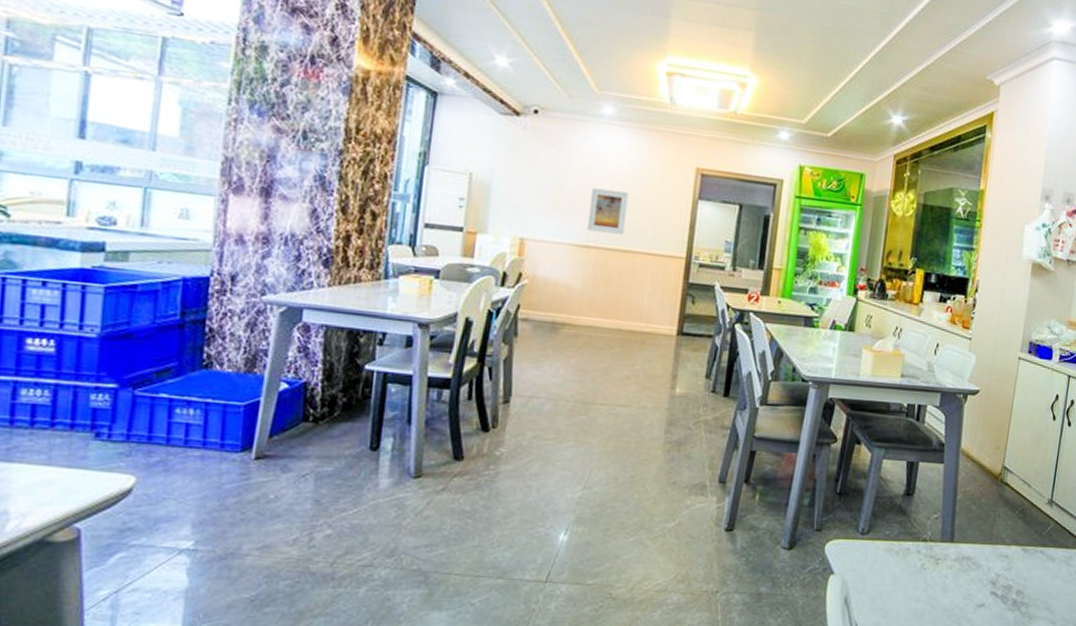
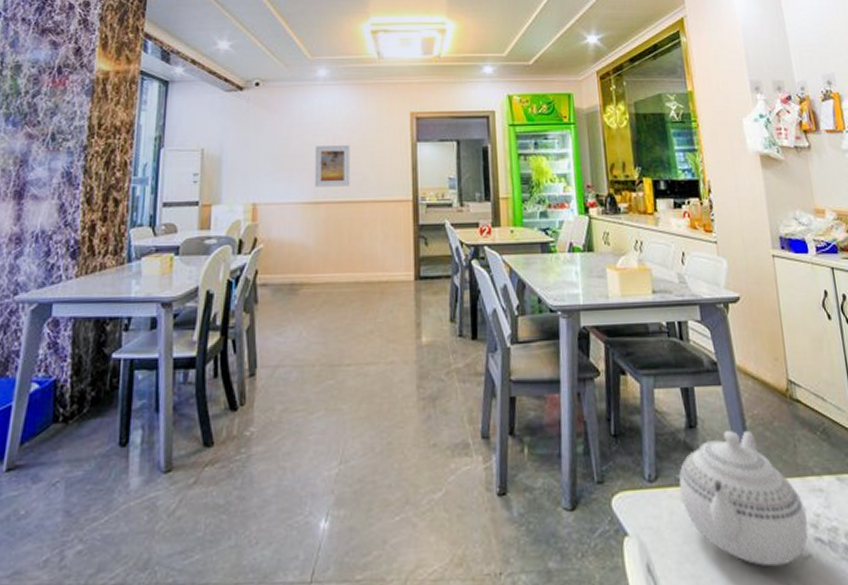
teapot: none [886,501,989,610] -> present [679,430,808,567]

